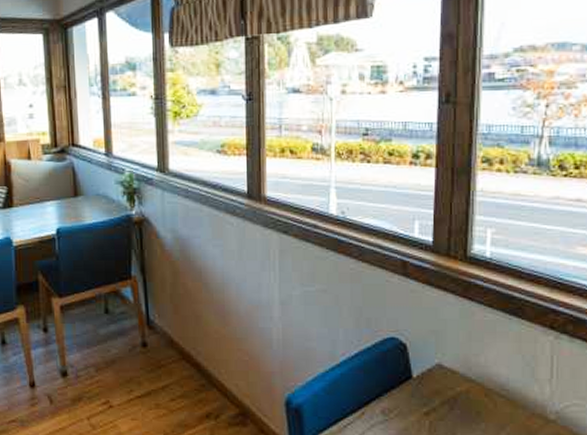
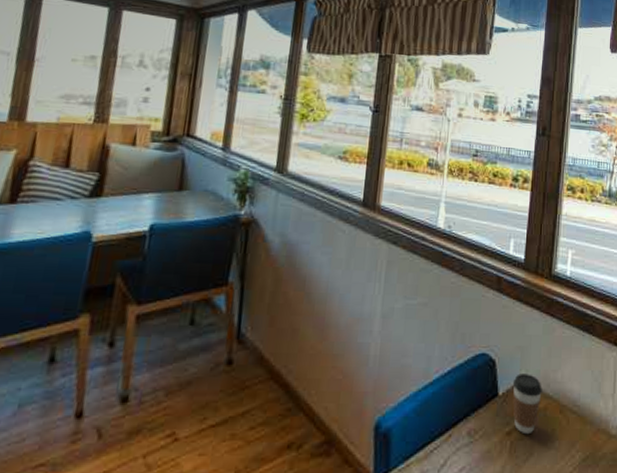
coffee cup: none [428,357,463,416] -> present [512,374,542,435]

